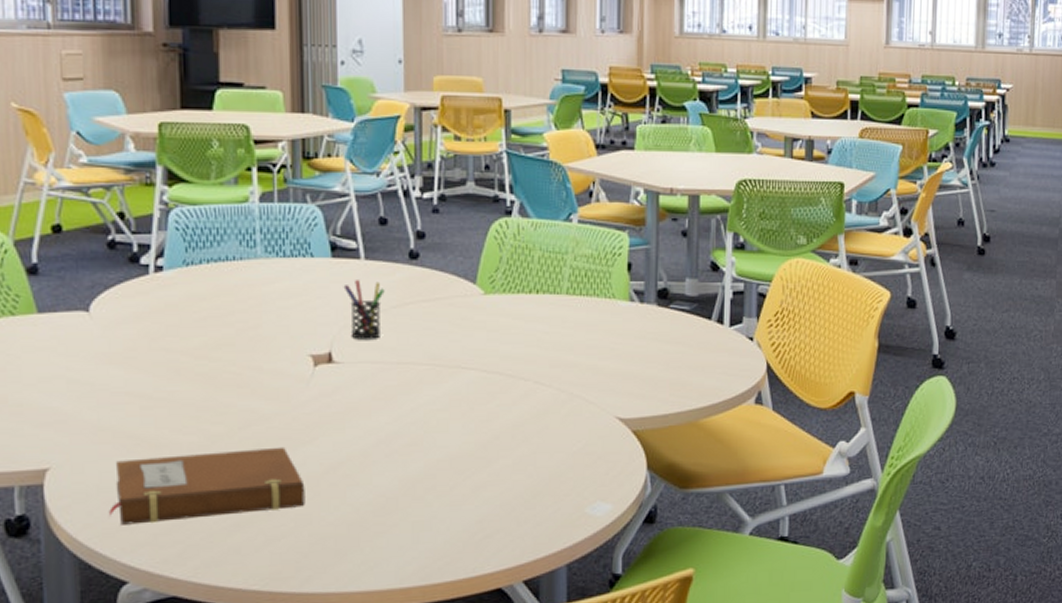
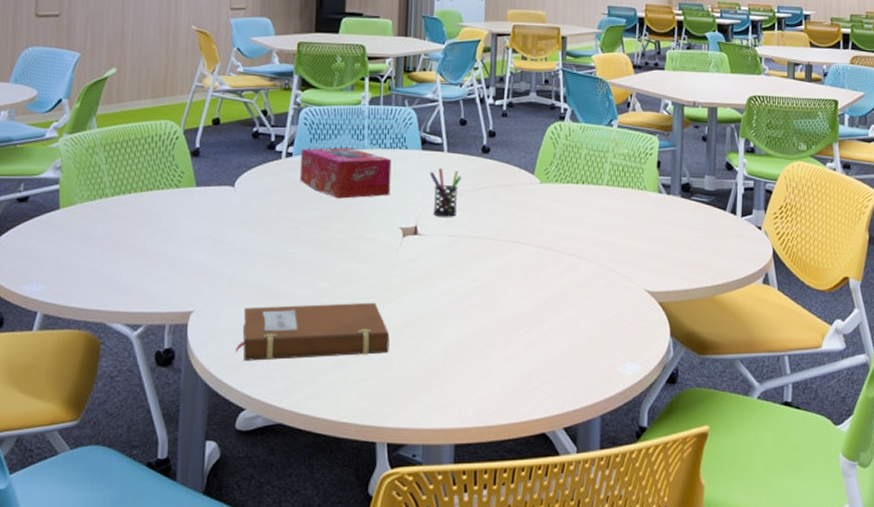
tissue box: none [173,258,295,322] -> present [299,147,392,199]

